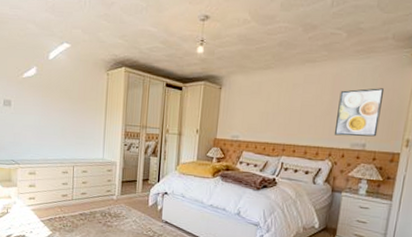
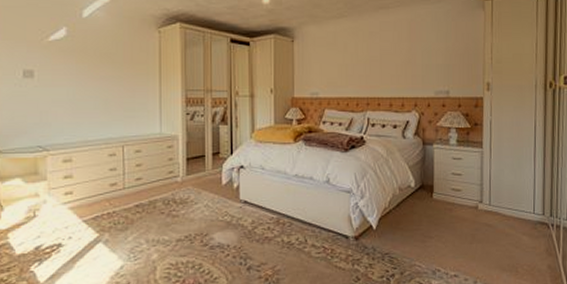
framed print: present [334,88,385,137] -> none [416,32,459,84]

